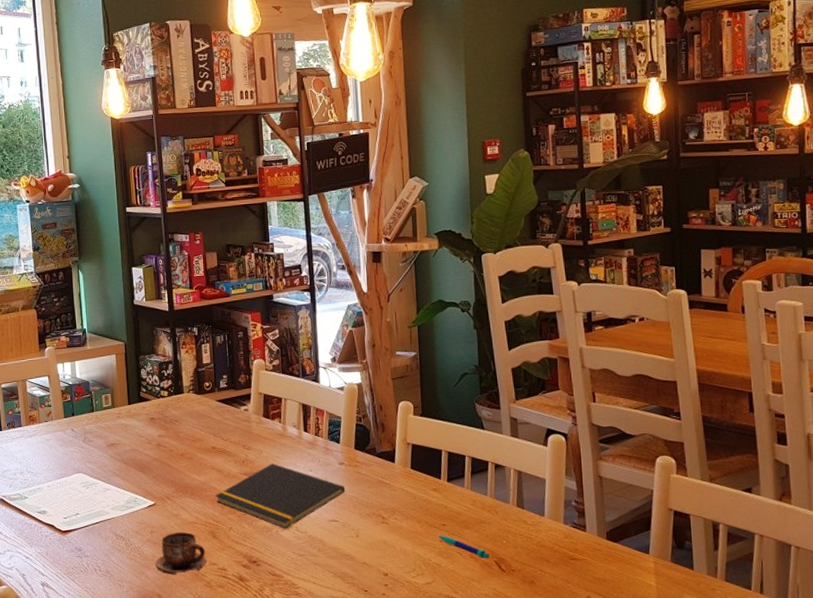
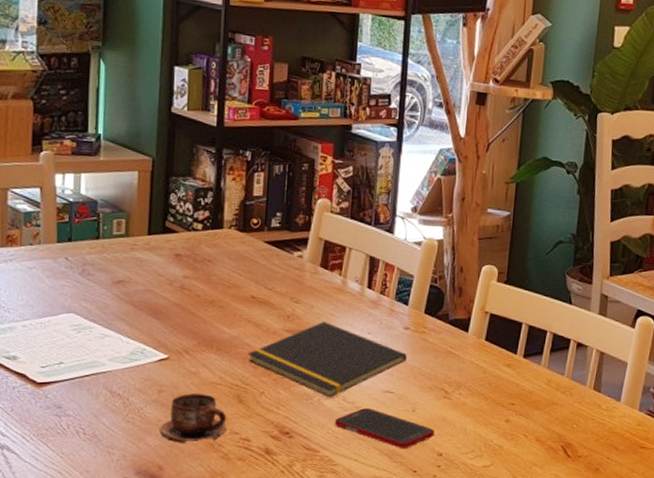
cell phone: none [292,536,378,570] -> present [334,408,435,448]
pen: present [438,535,490,559] -> none [505,415,557,444]

